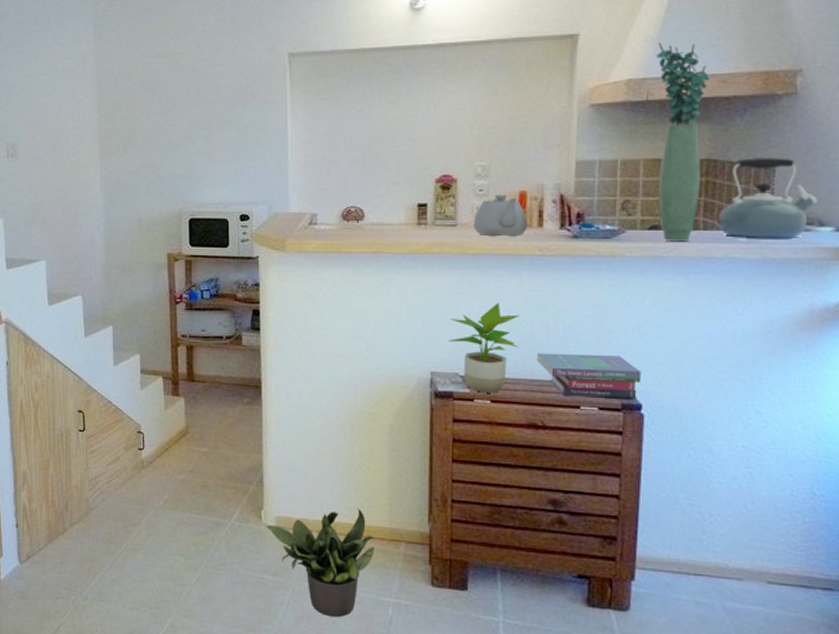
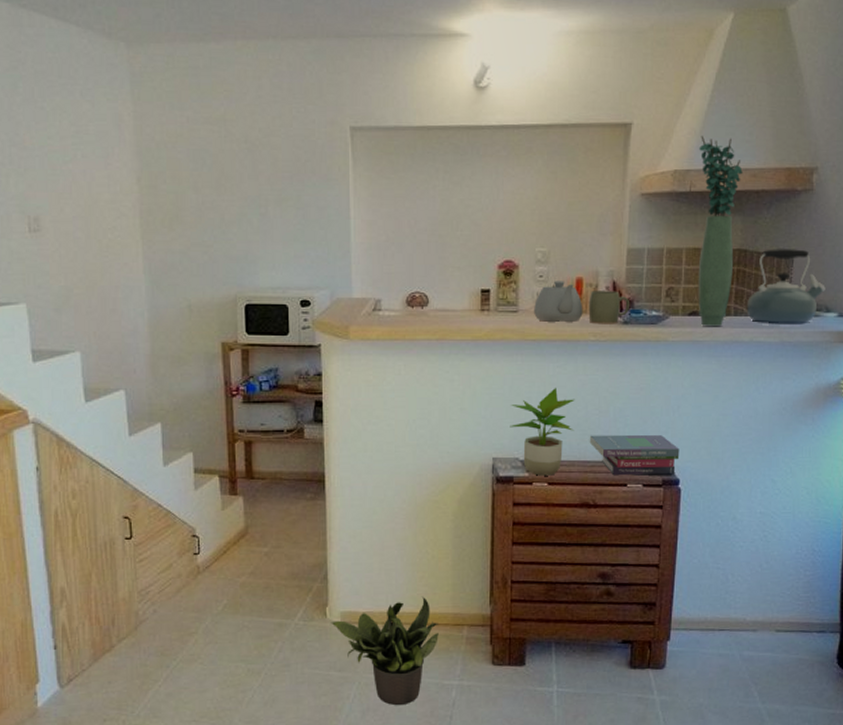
mug: none [533,204,581,239] -> present [588,290,630,324]

